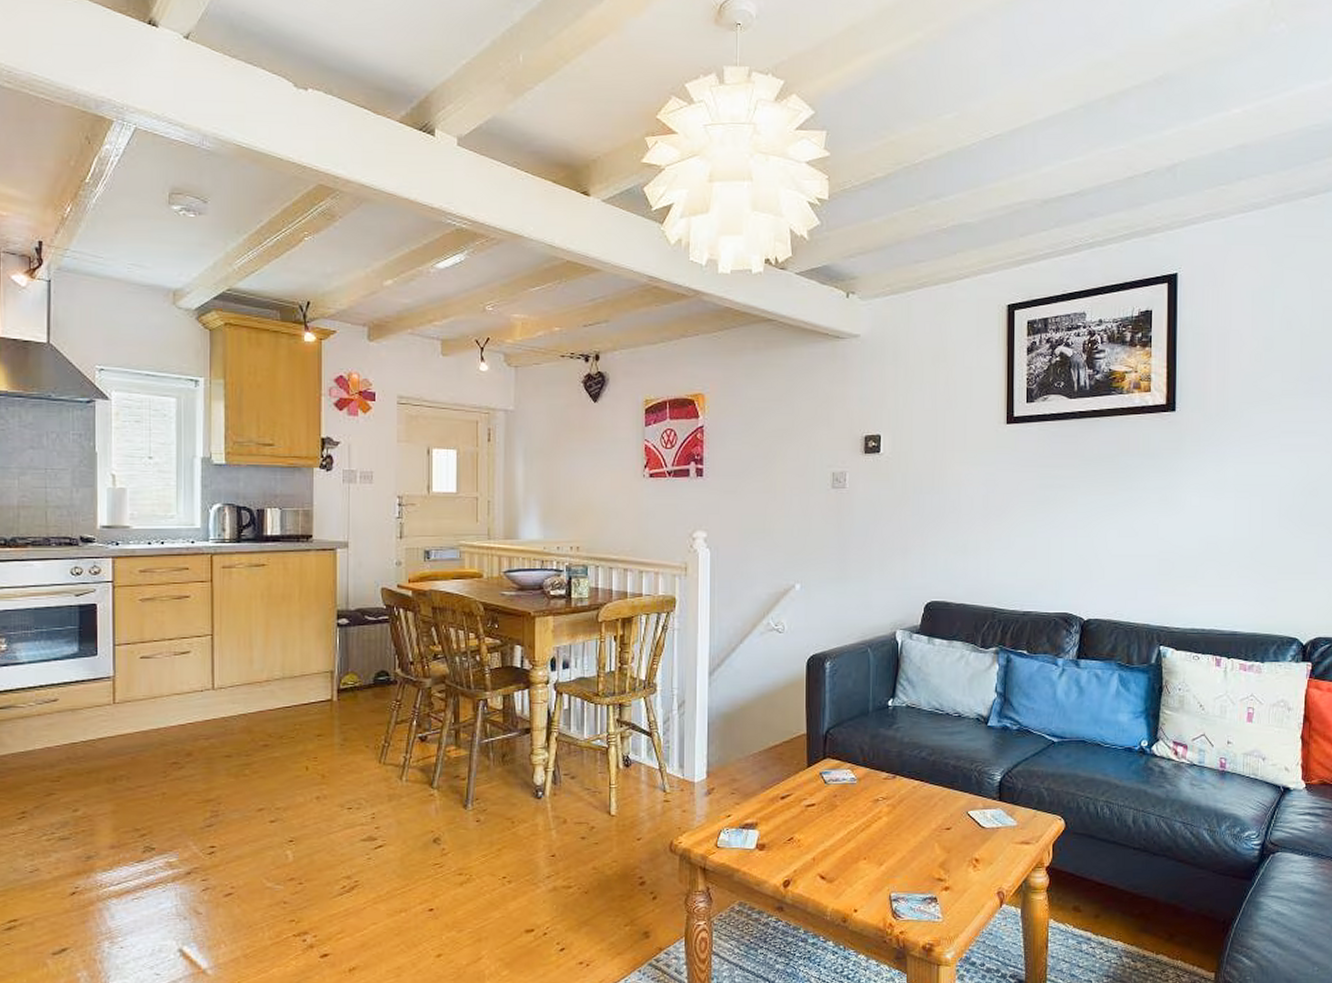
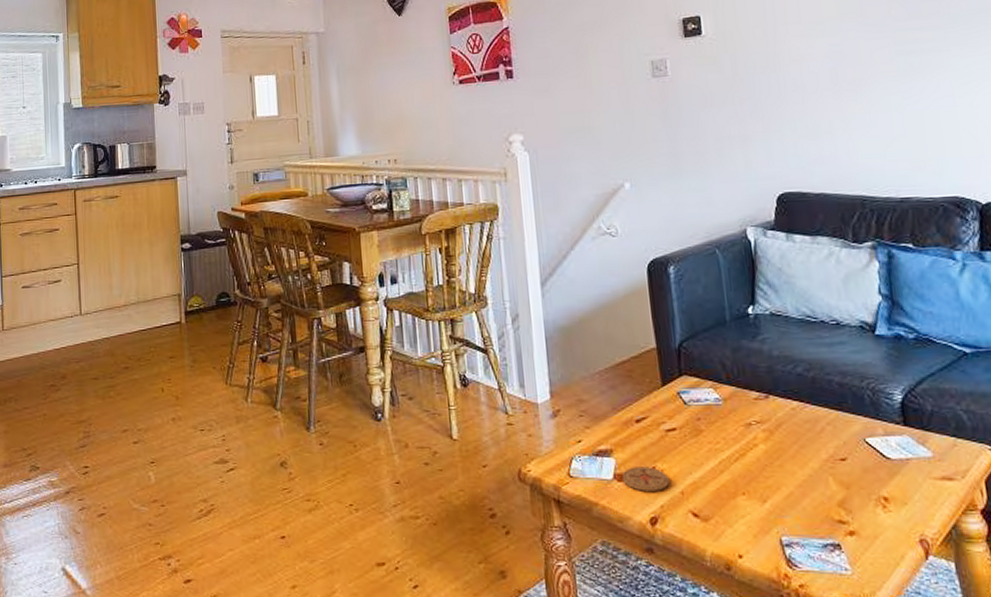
coaster: none [763,837,804,859] -> present [621,467,670,491]

